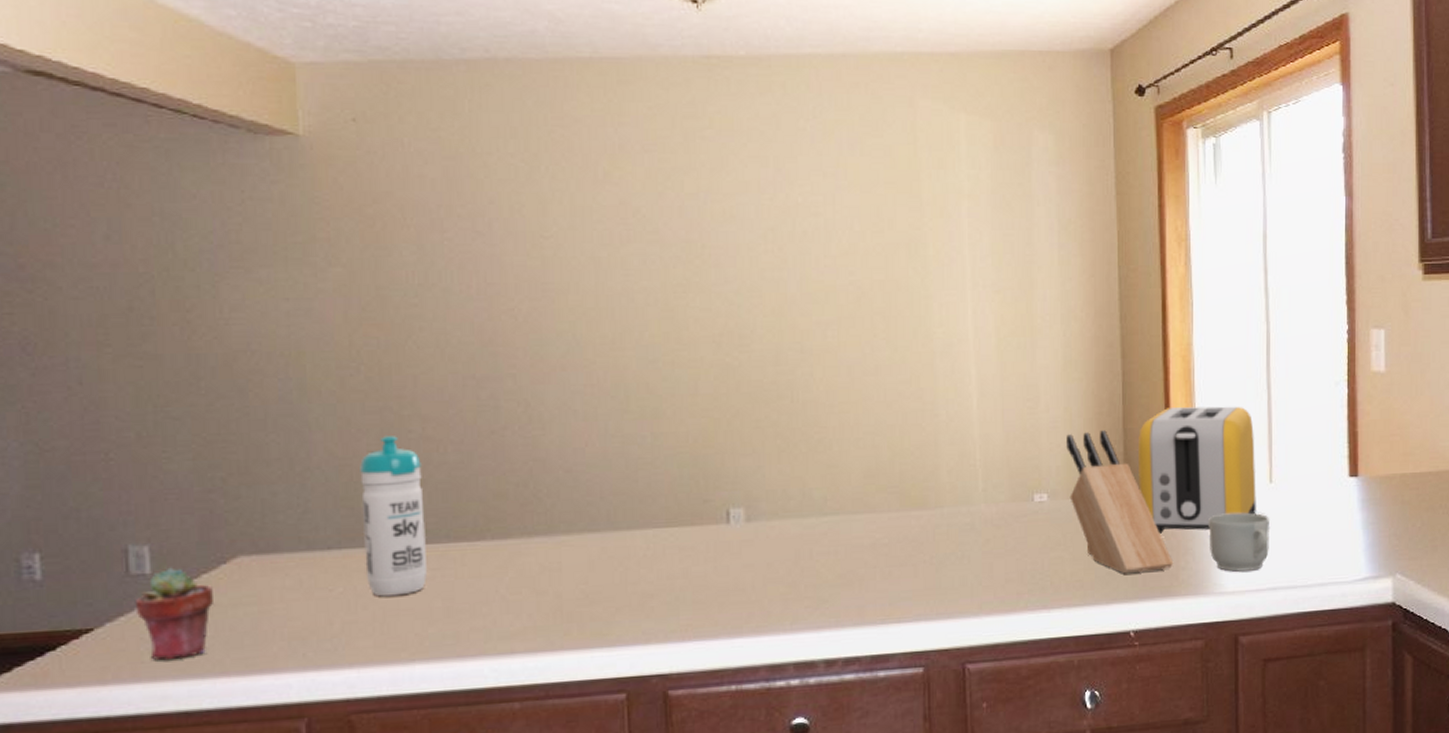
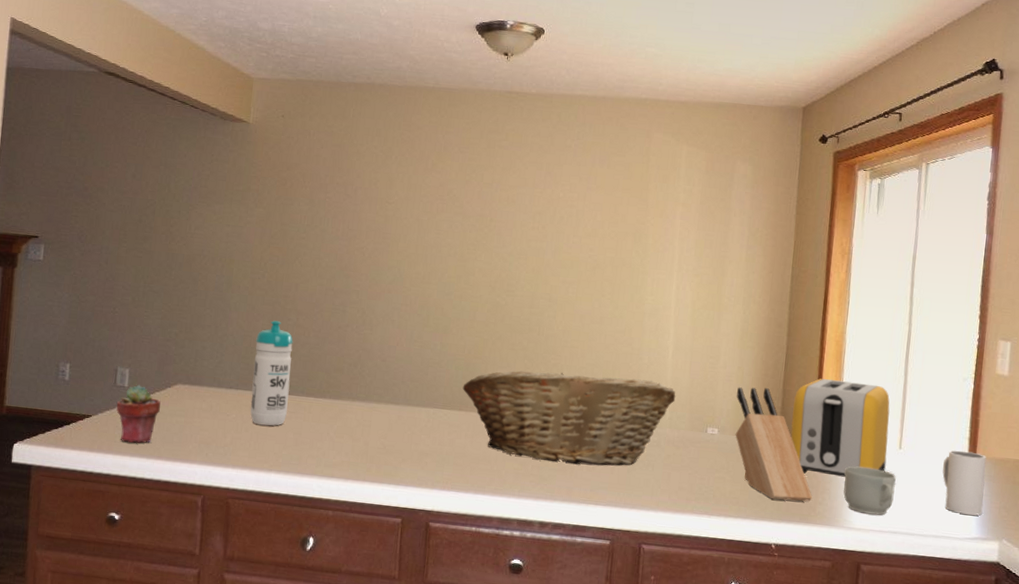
fruit basket: none [692,443,988,576] -> present [462,370,676,465]
mug: none [1322,472,1371,551] -> present [942,450,986,516]

